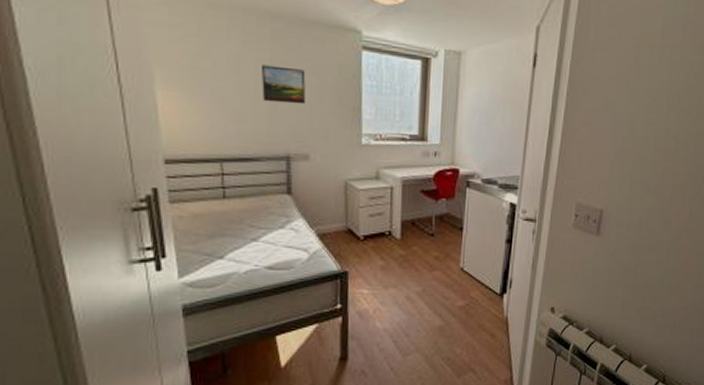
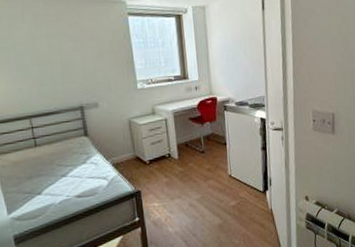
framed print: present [260,64,307,105] -> none [51,37,90,67]

